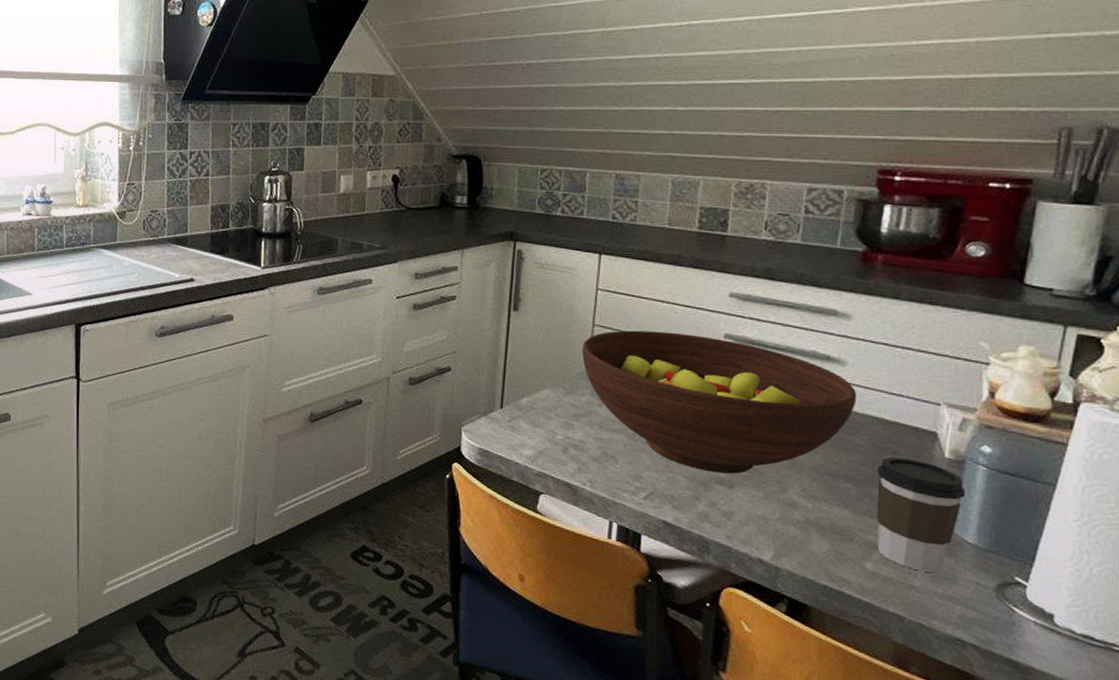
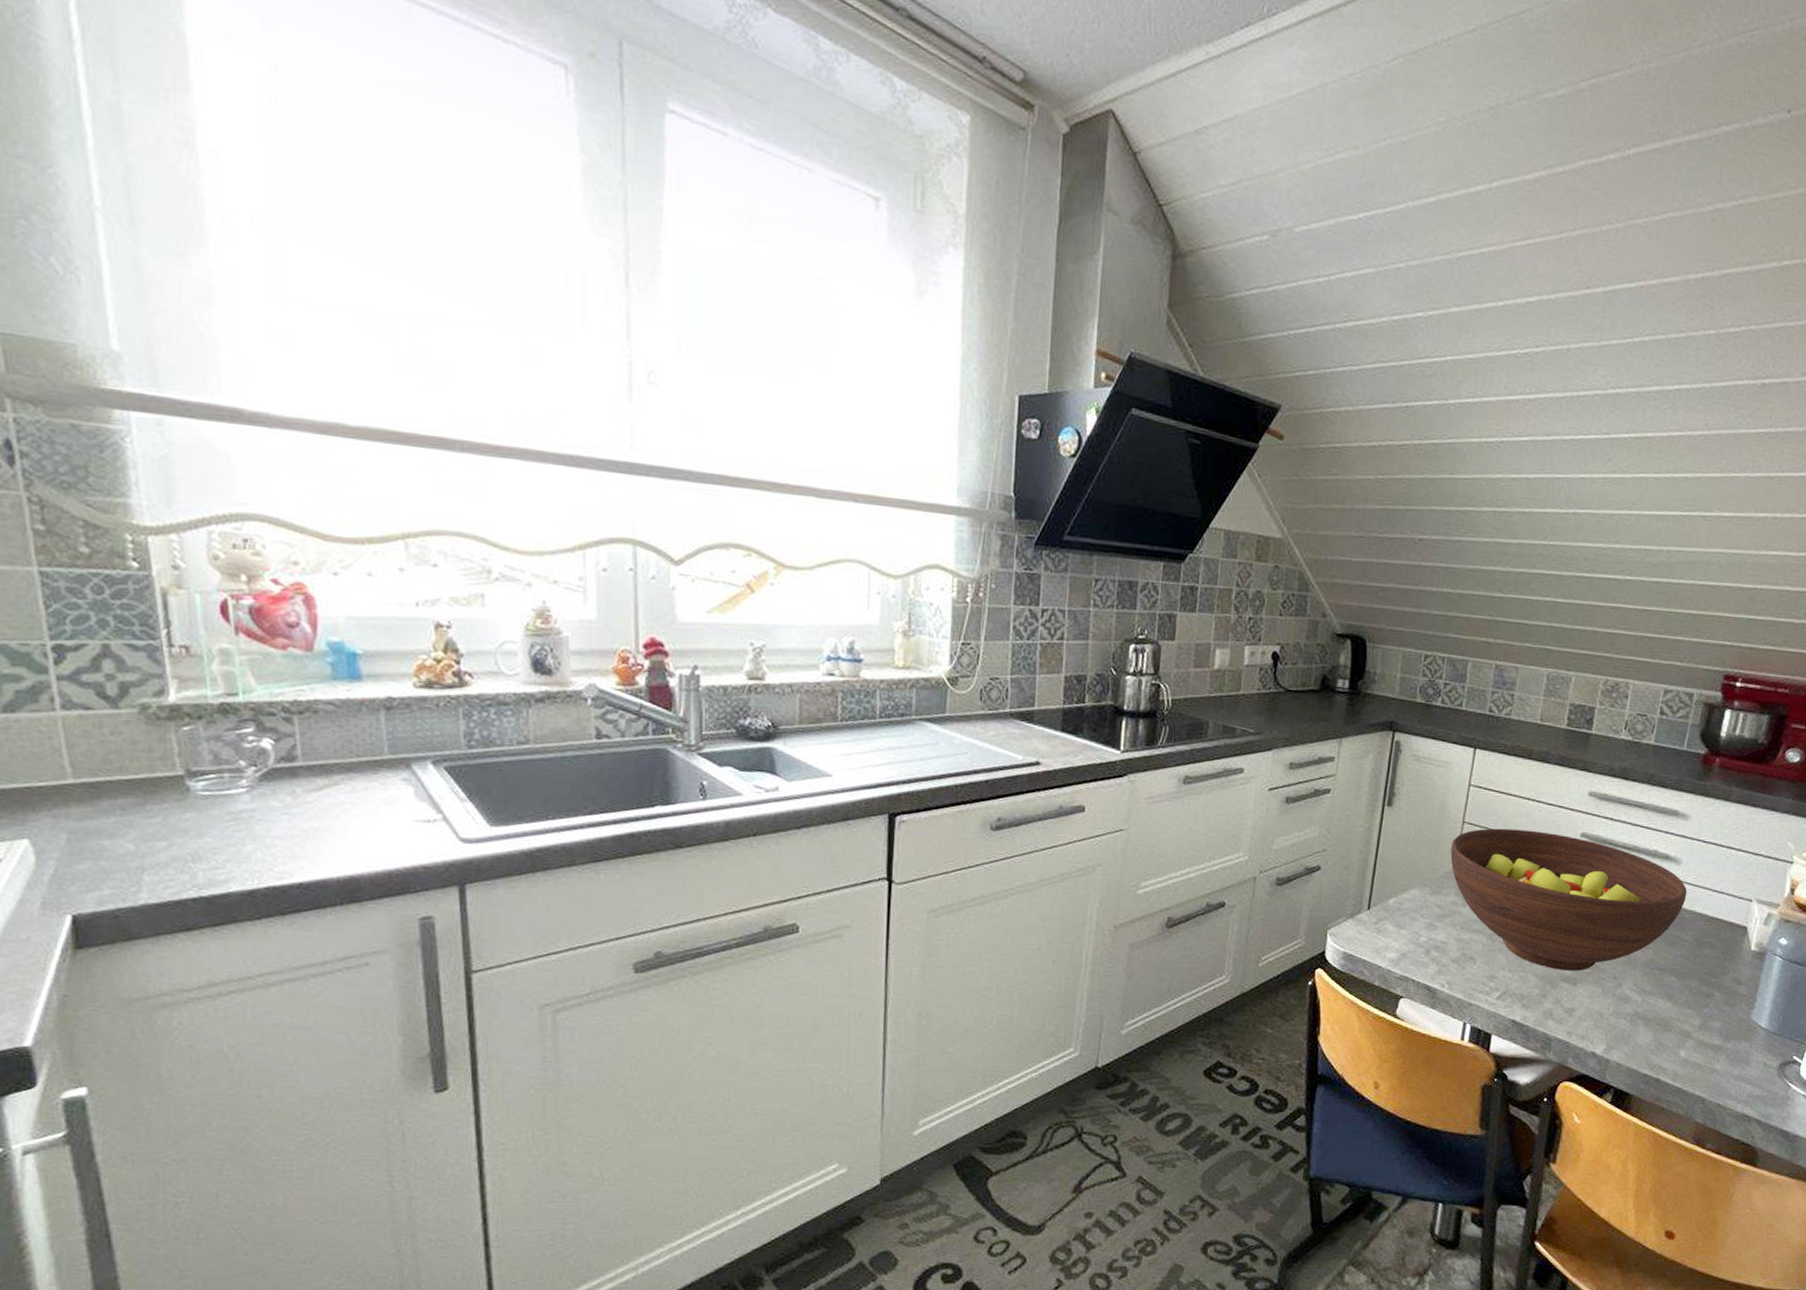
coffee cup: present [876,457,966,573] -> none [1690,950,1764,1056]

